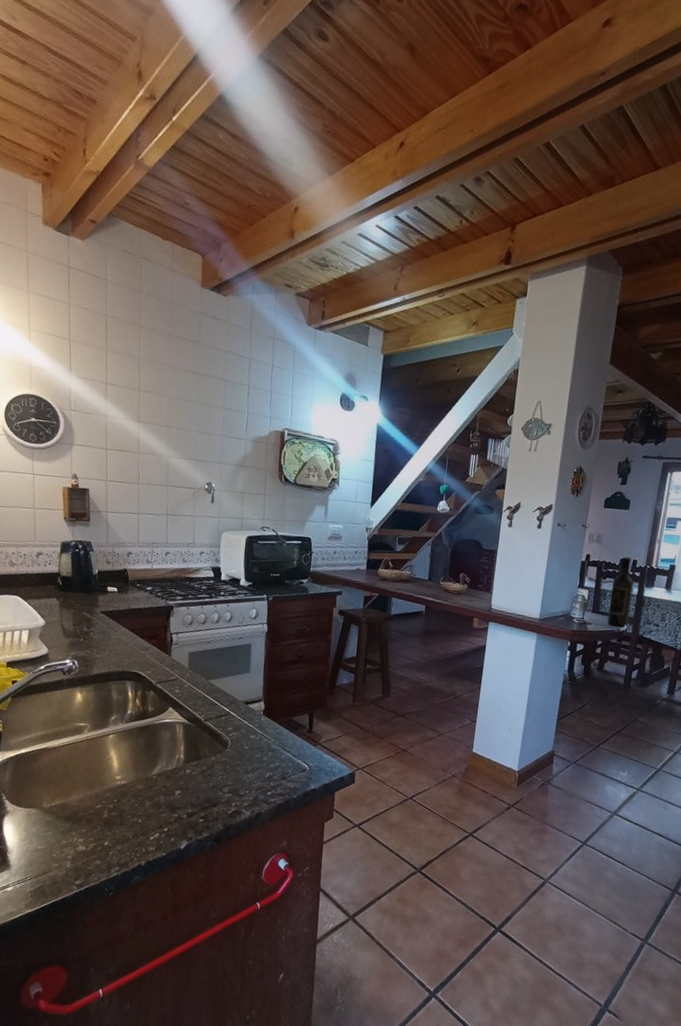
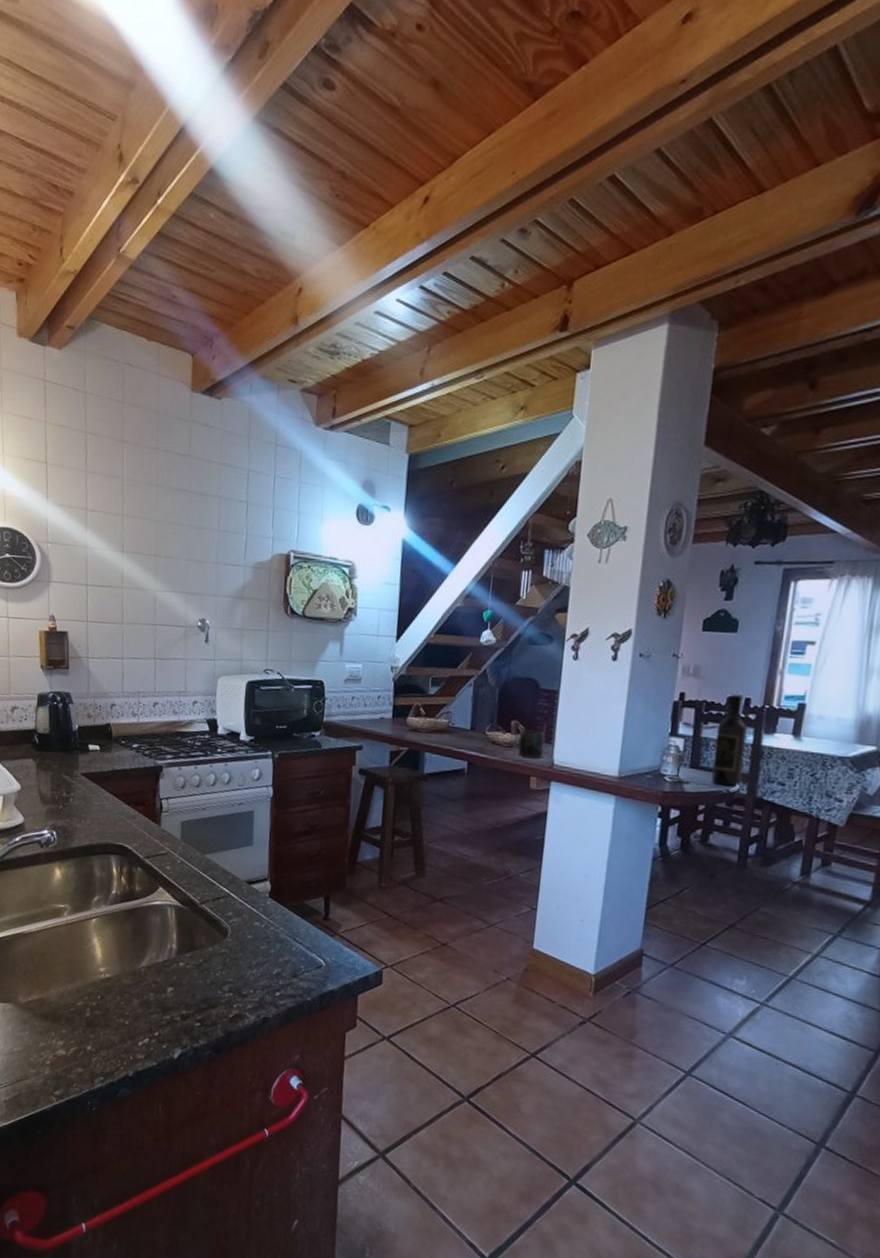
mug: none [464,581,486,604] -> present [518,729,546,758]

